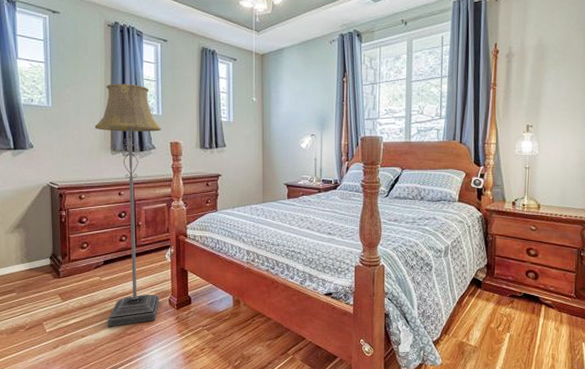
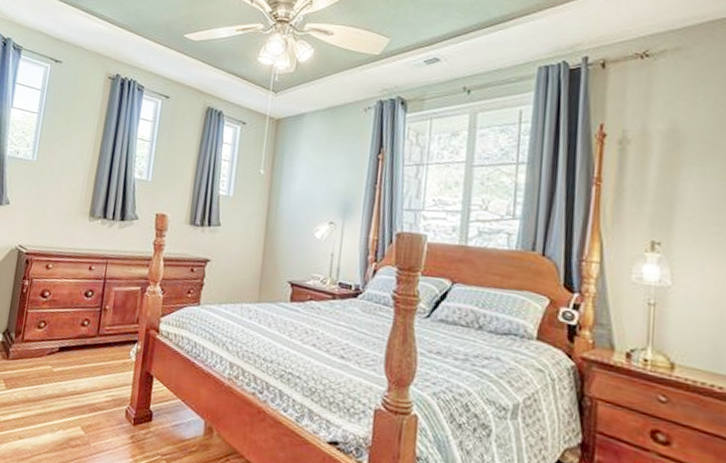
floor lamp: present [94,83,162,327] -> none [49,140,149,435]

